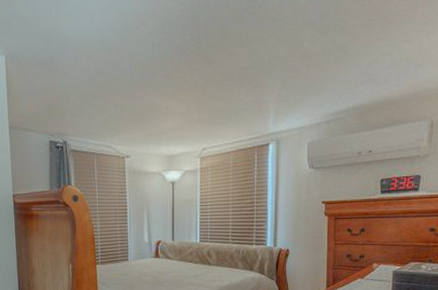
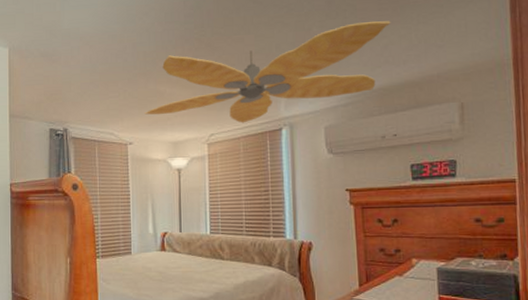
ceiling fan: none [141,37,378,138] -> present [144,20,391,124]

